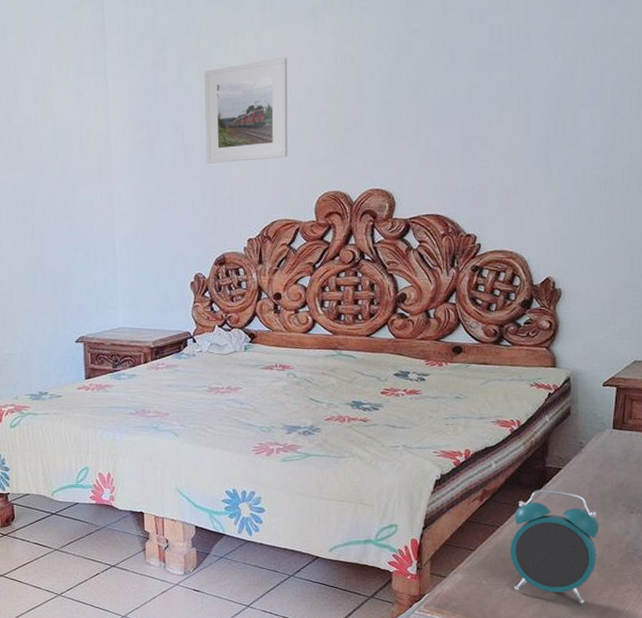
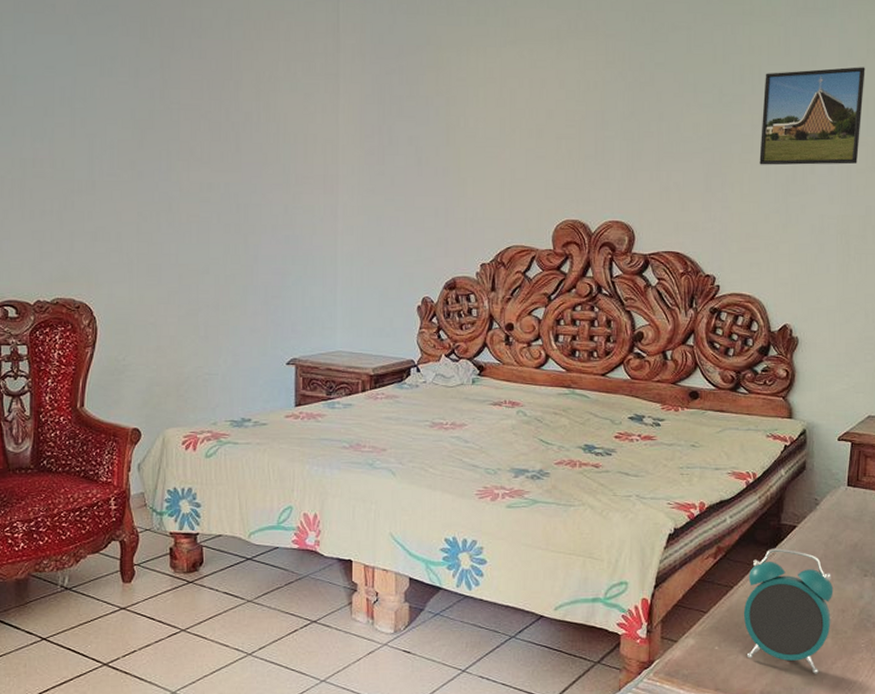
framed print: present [204,57,288,164] -> none [440,77,530,181]
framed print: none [519,13,630,123] -> present [759,67,865,165]

